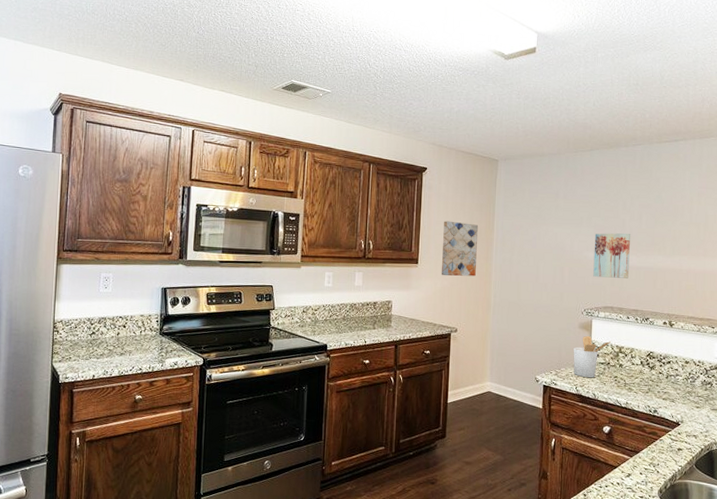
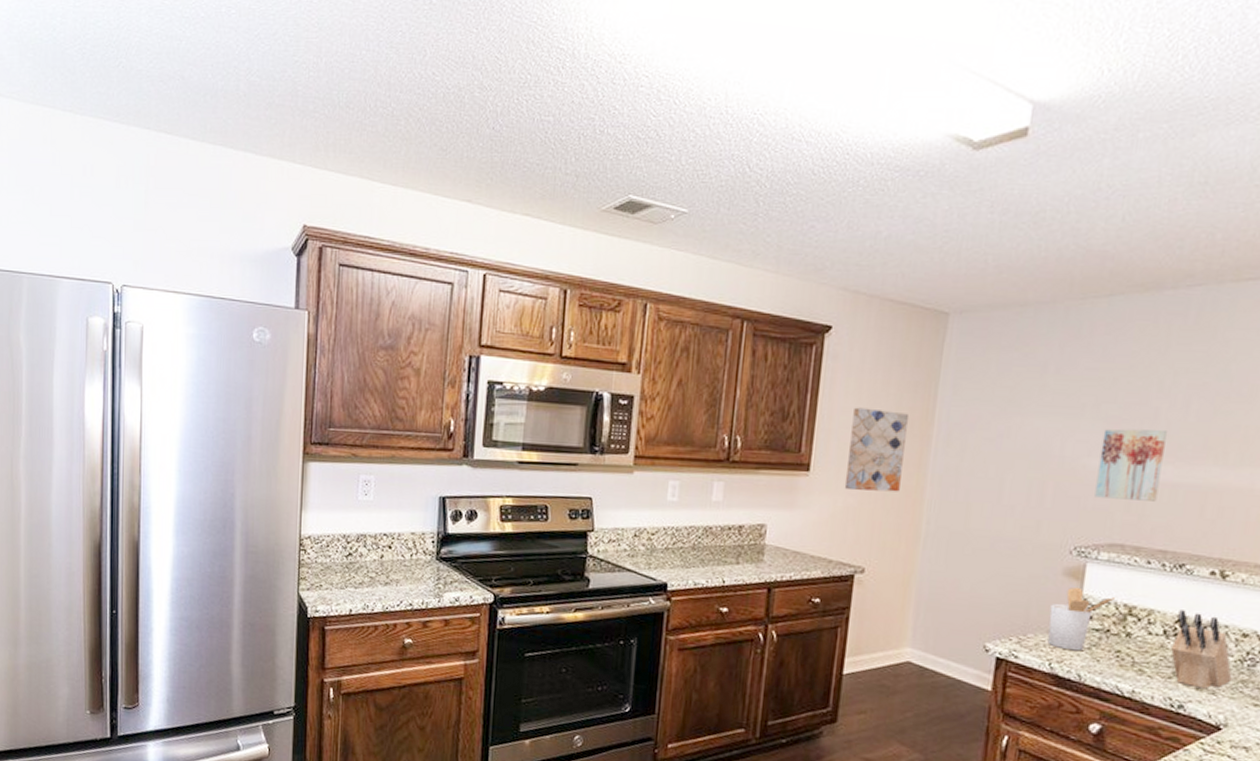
knife block: none [646,348,683,399] -> present [1171,610,1233,689]

